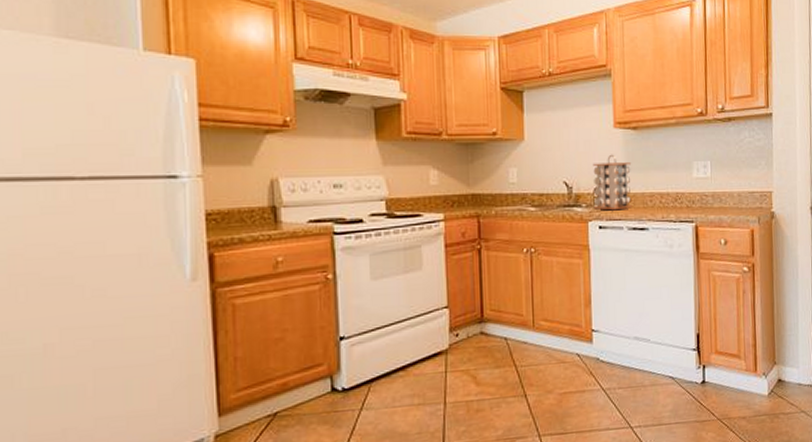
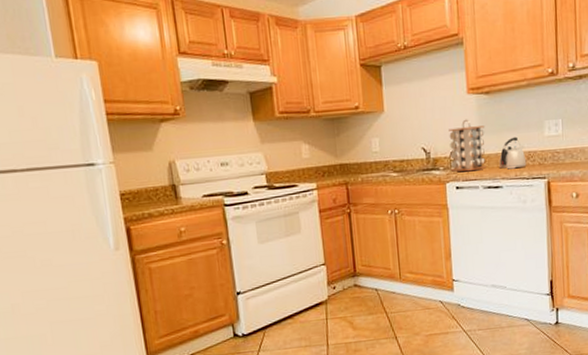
kettle: none [645,176,674,211] -> present [498,136,527,169]

